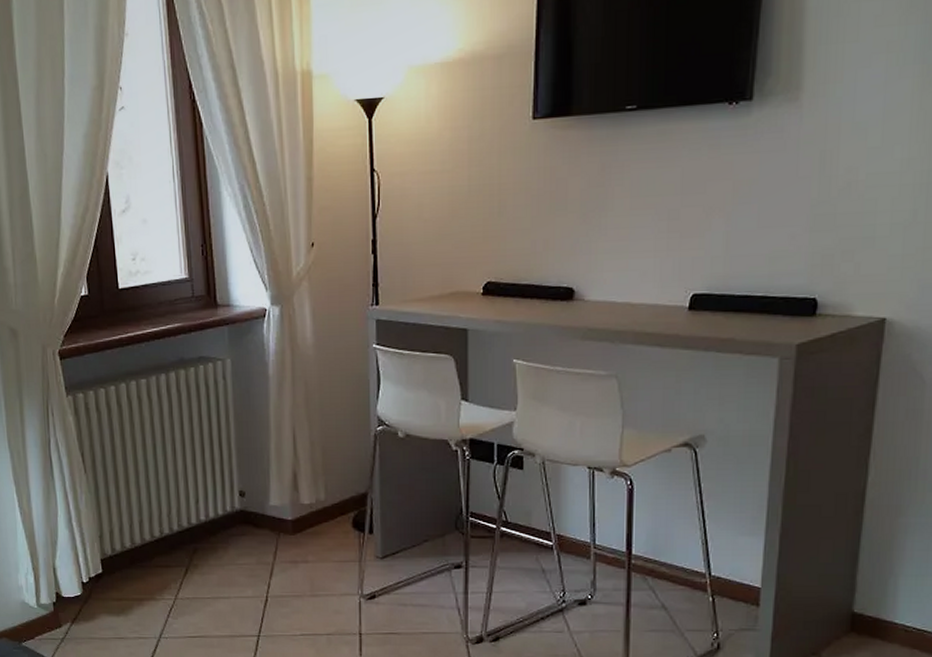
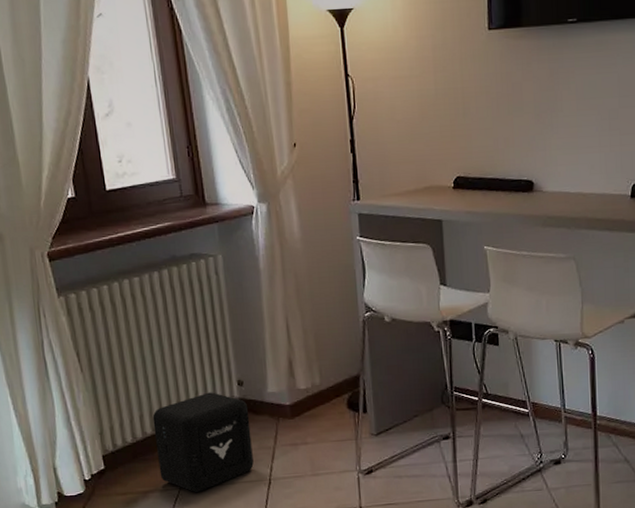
air purifier: none [152,501,251,604] -> present [152,392,254,492]

